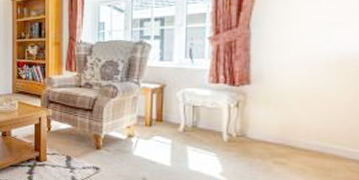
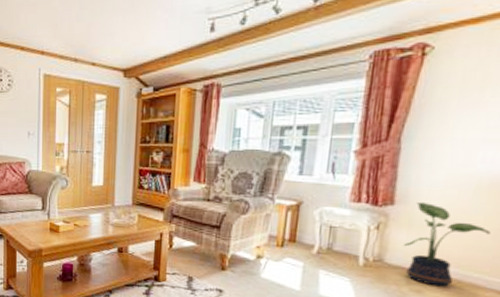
potted plant: none [263,80,345,159] -> present [403,201,491,287]

